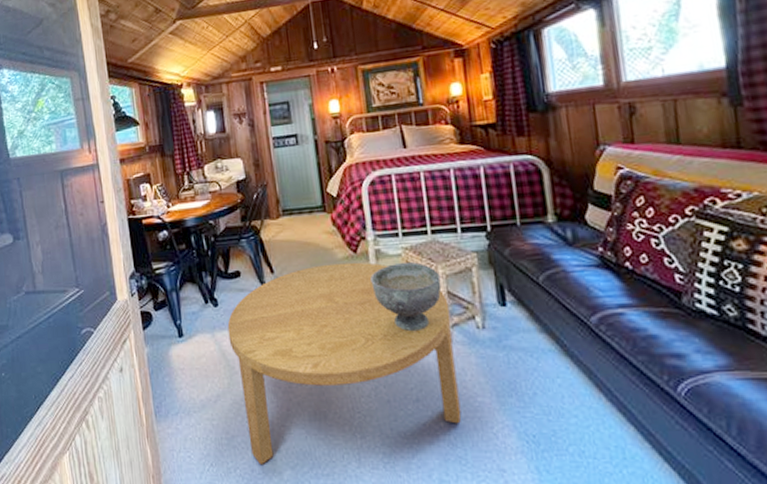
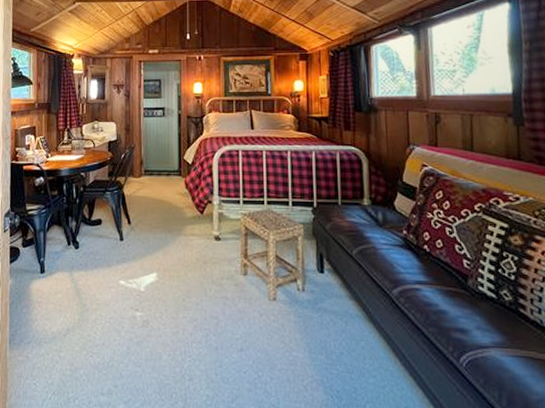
coffee table: present [227,262,462,464] -> none [84,221,278,397]
decorative bowl: present [370,262,442,332] -> none [212,227,271,288]

